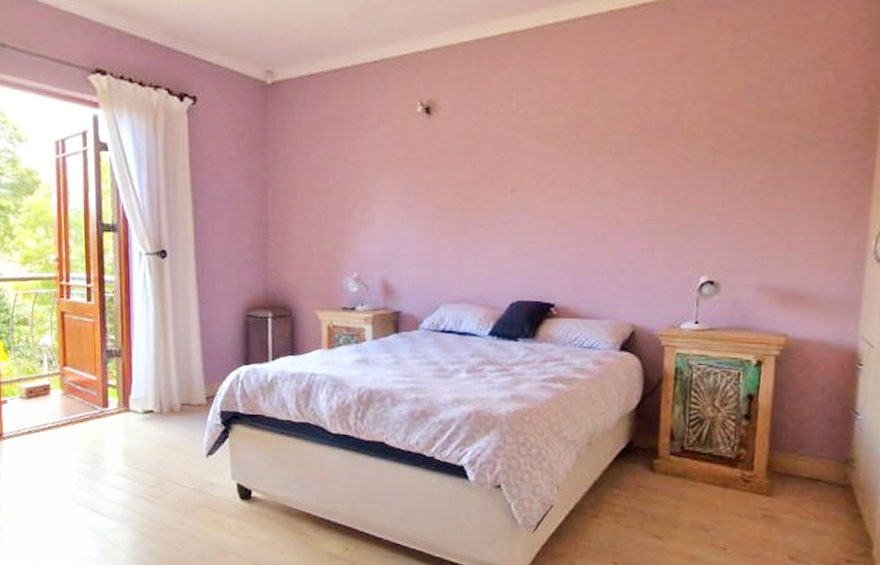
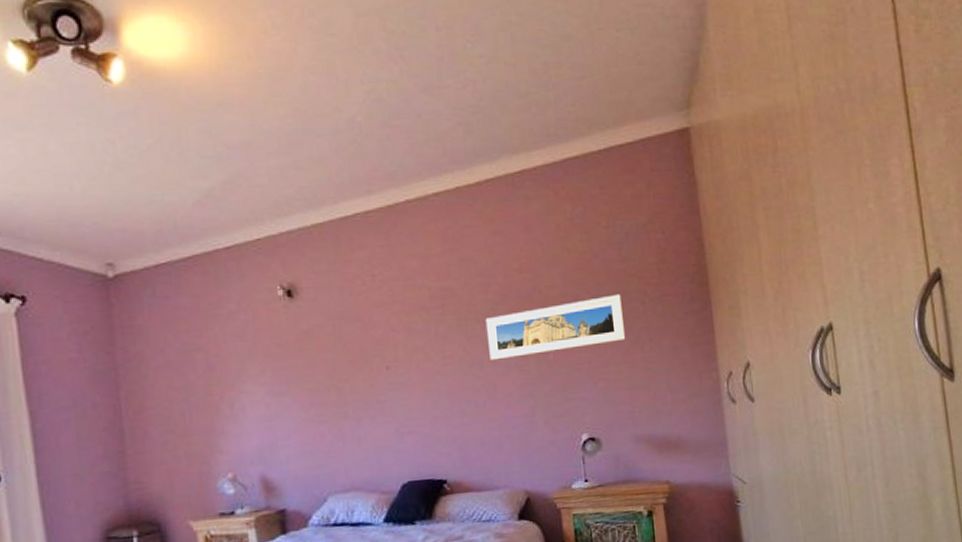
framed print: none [617,135,772,193] -> present [485,294,626,361]

